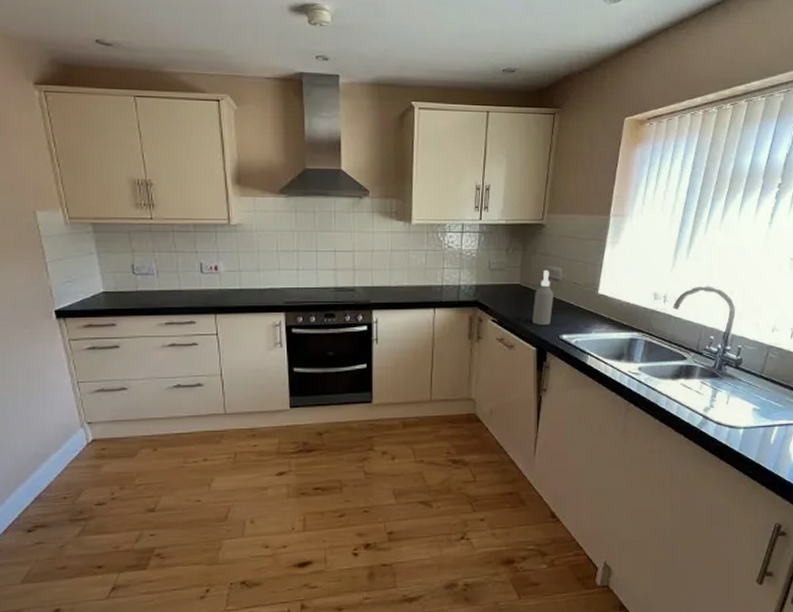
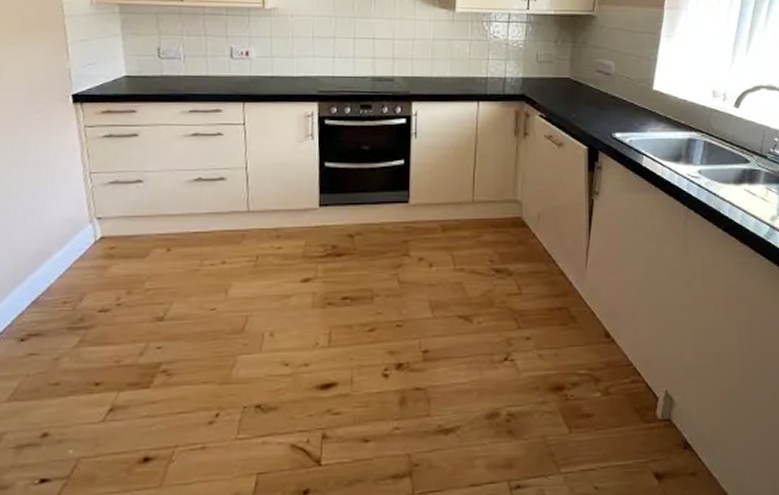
spray bottle: present [532,269,554,326] -> none [583,63,606,123]

